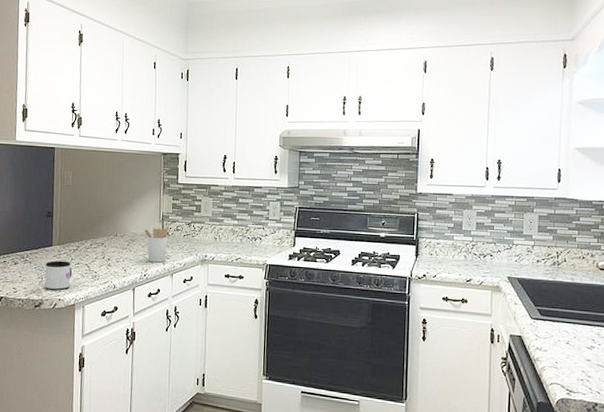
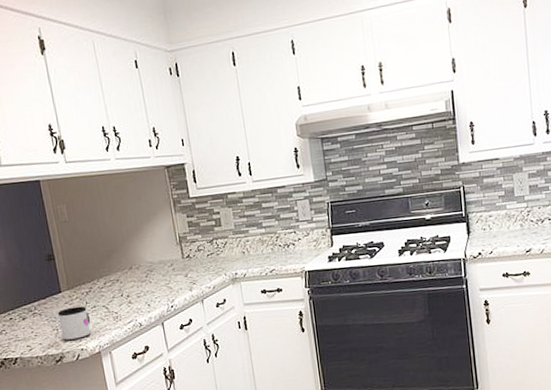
utensil holder: present [144,225,169,263] -> none [161,247,192,291]

